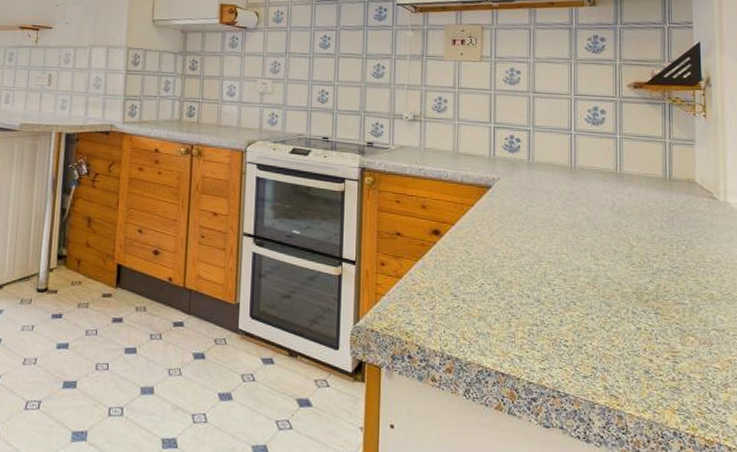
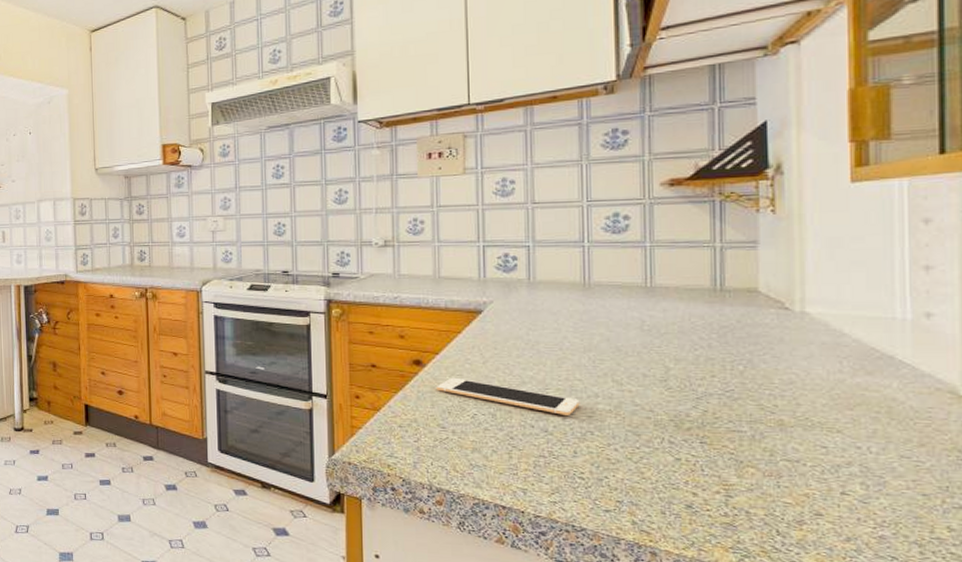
cell phone: none [451,247,566,288] -> present [436,377,580,417]

